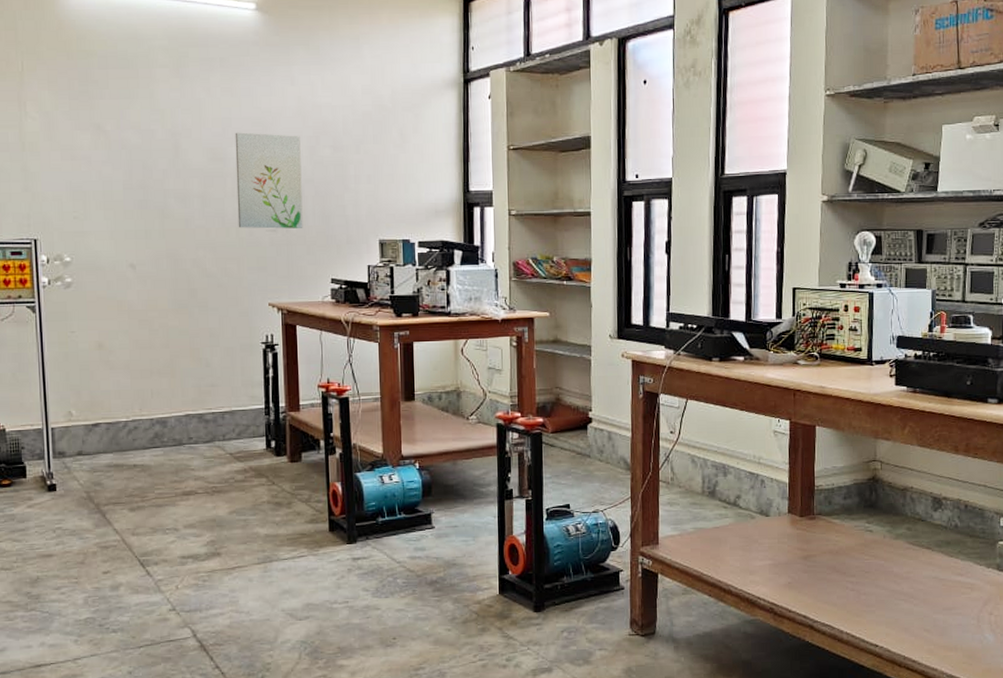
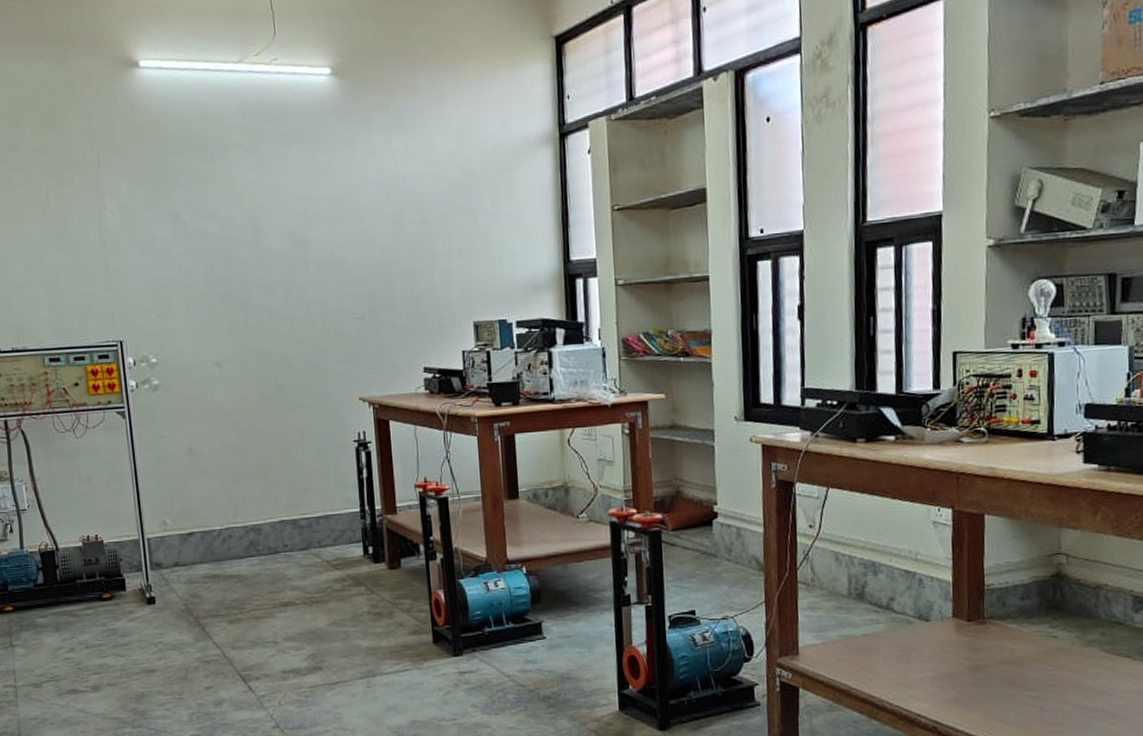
wall art: present [235,132,303,229] -> none [315,211,392,318]

